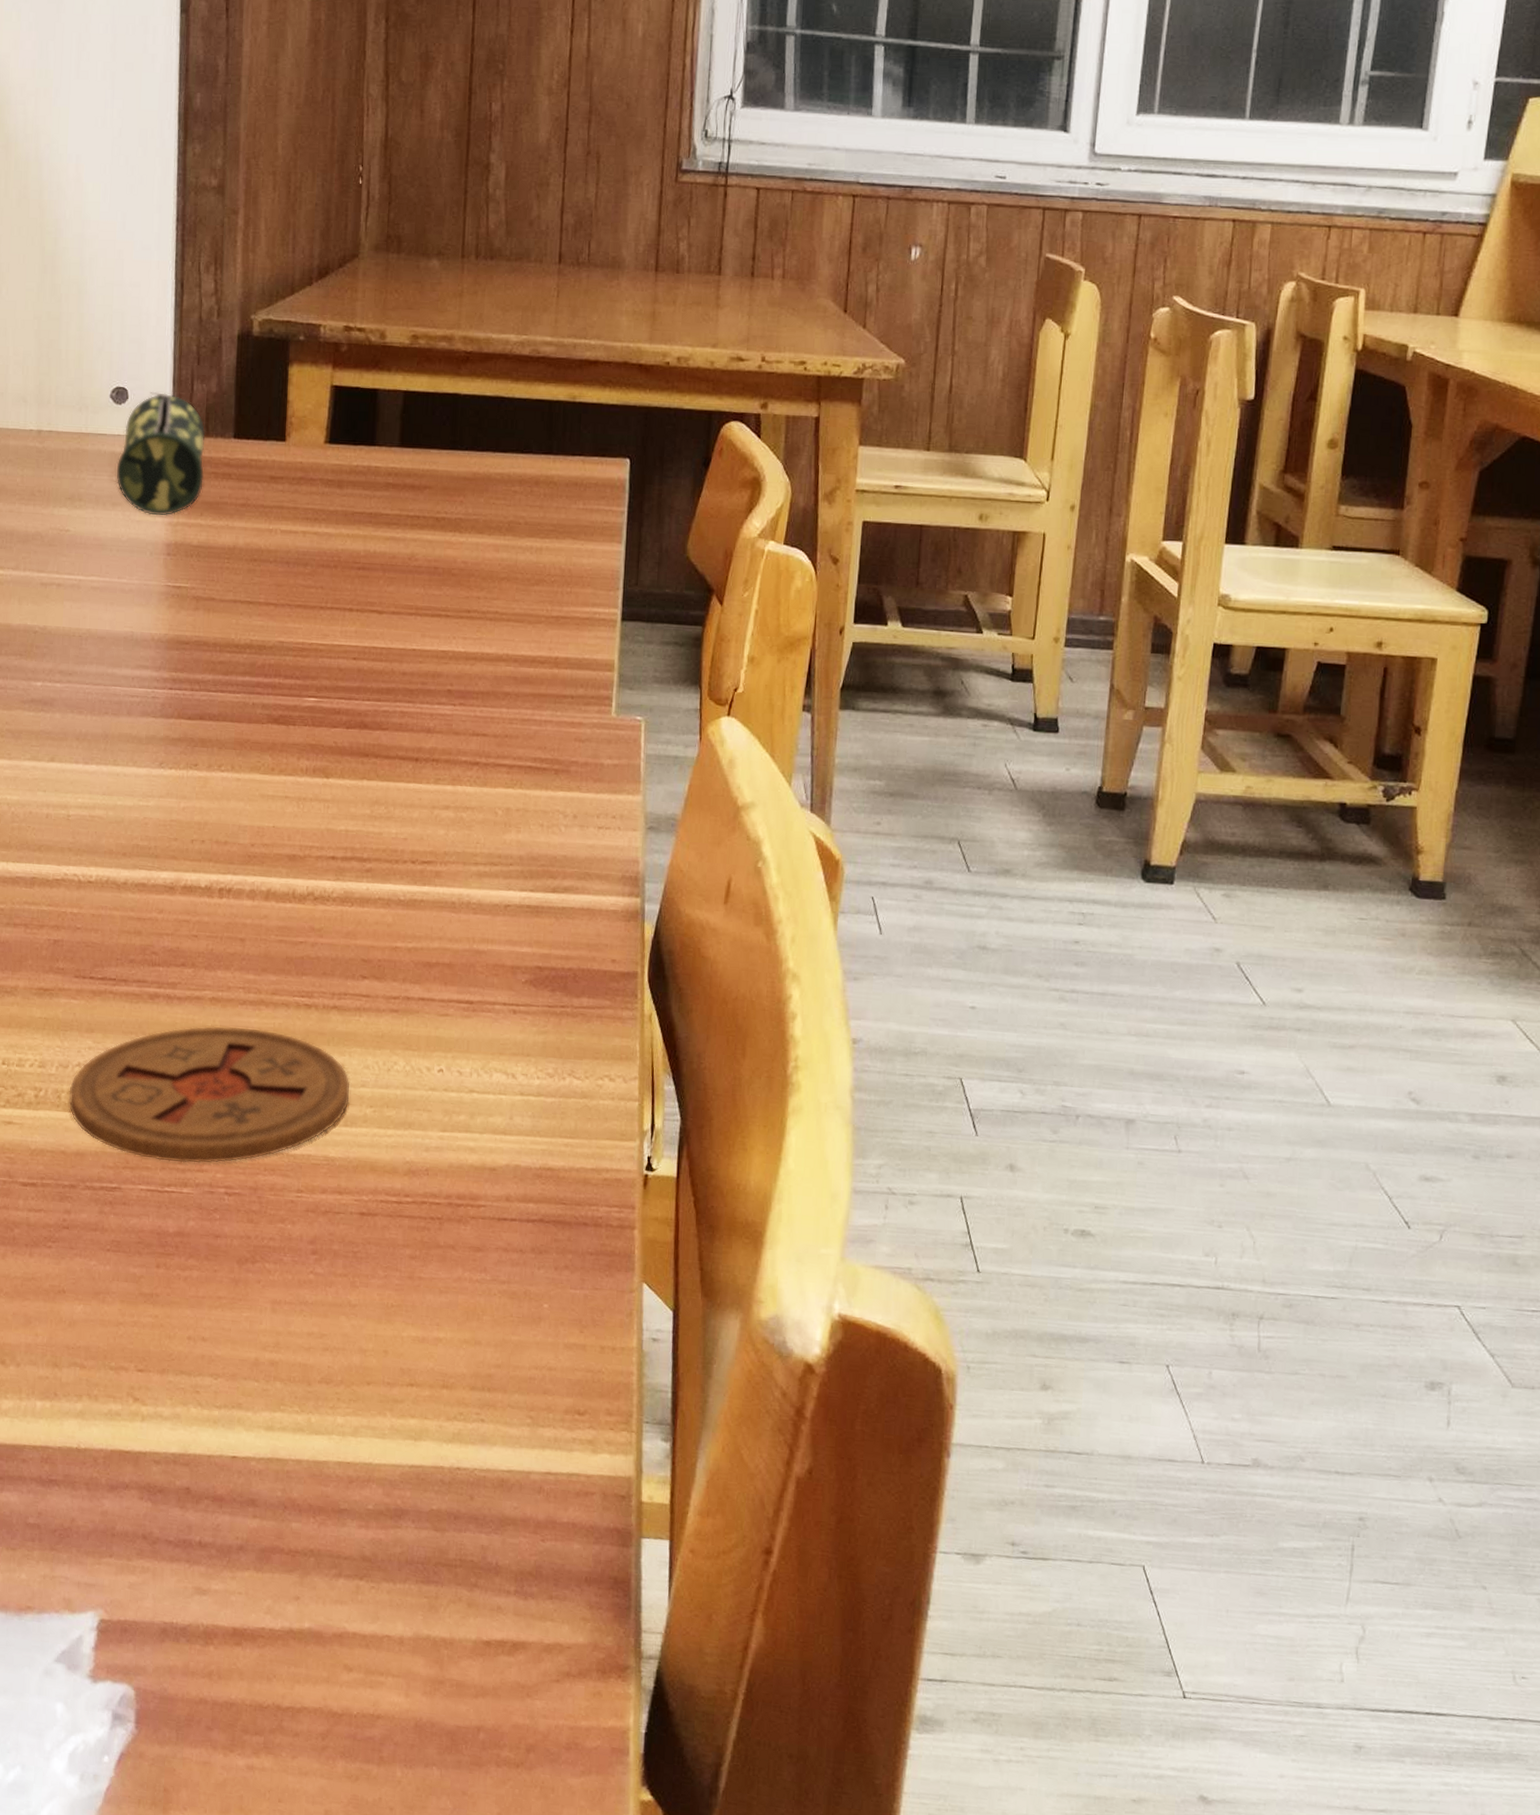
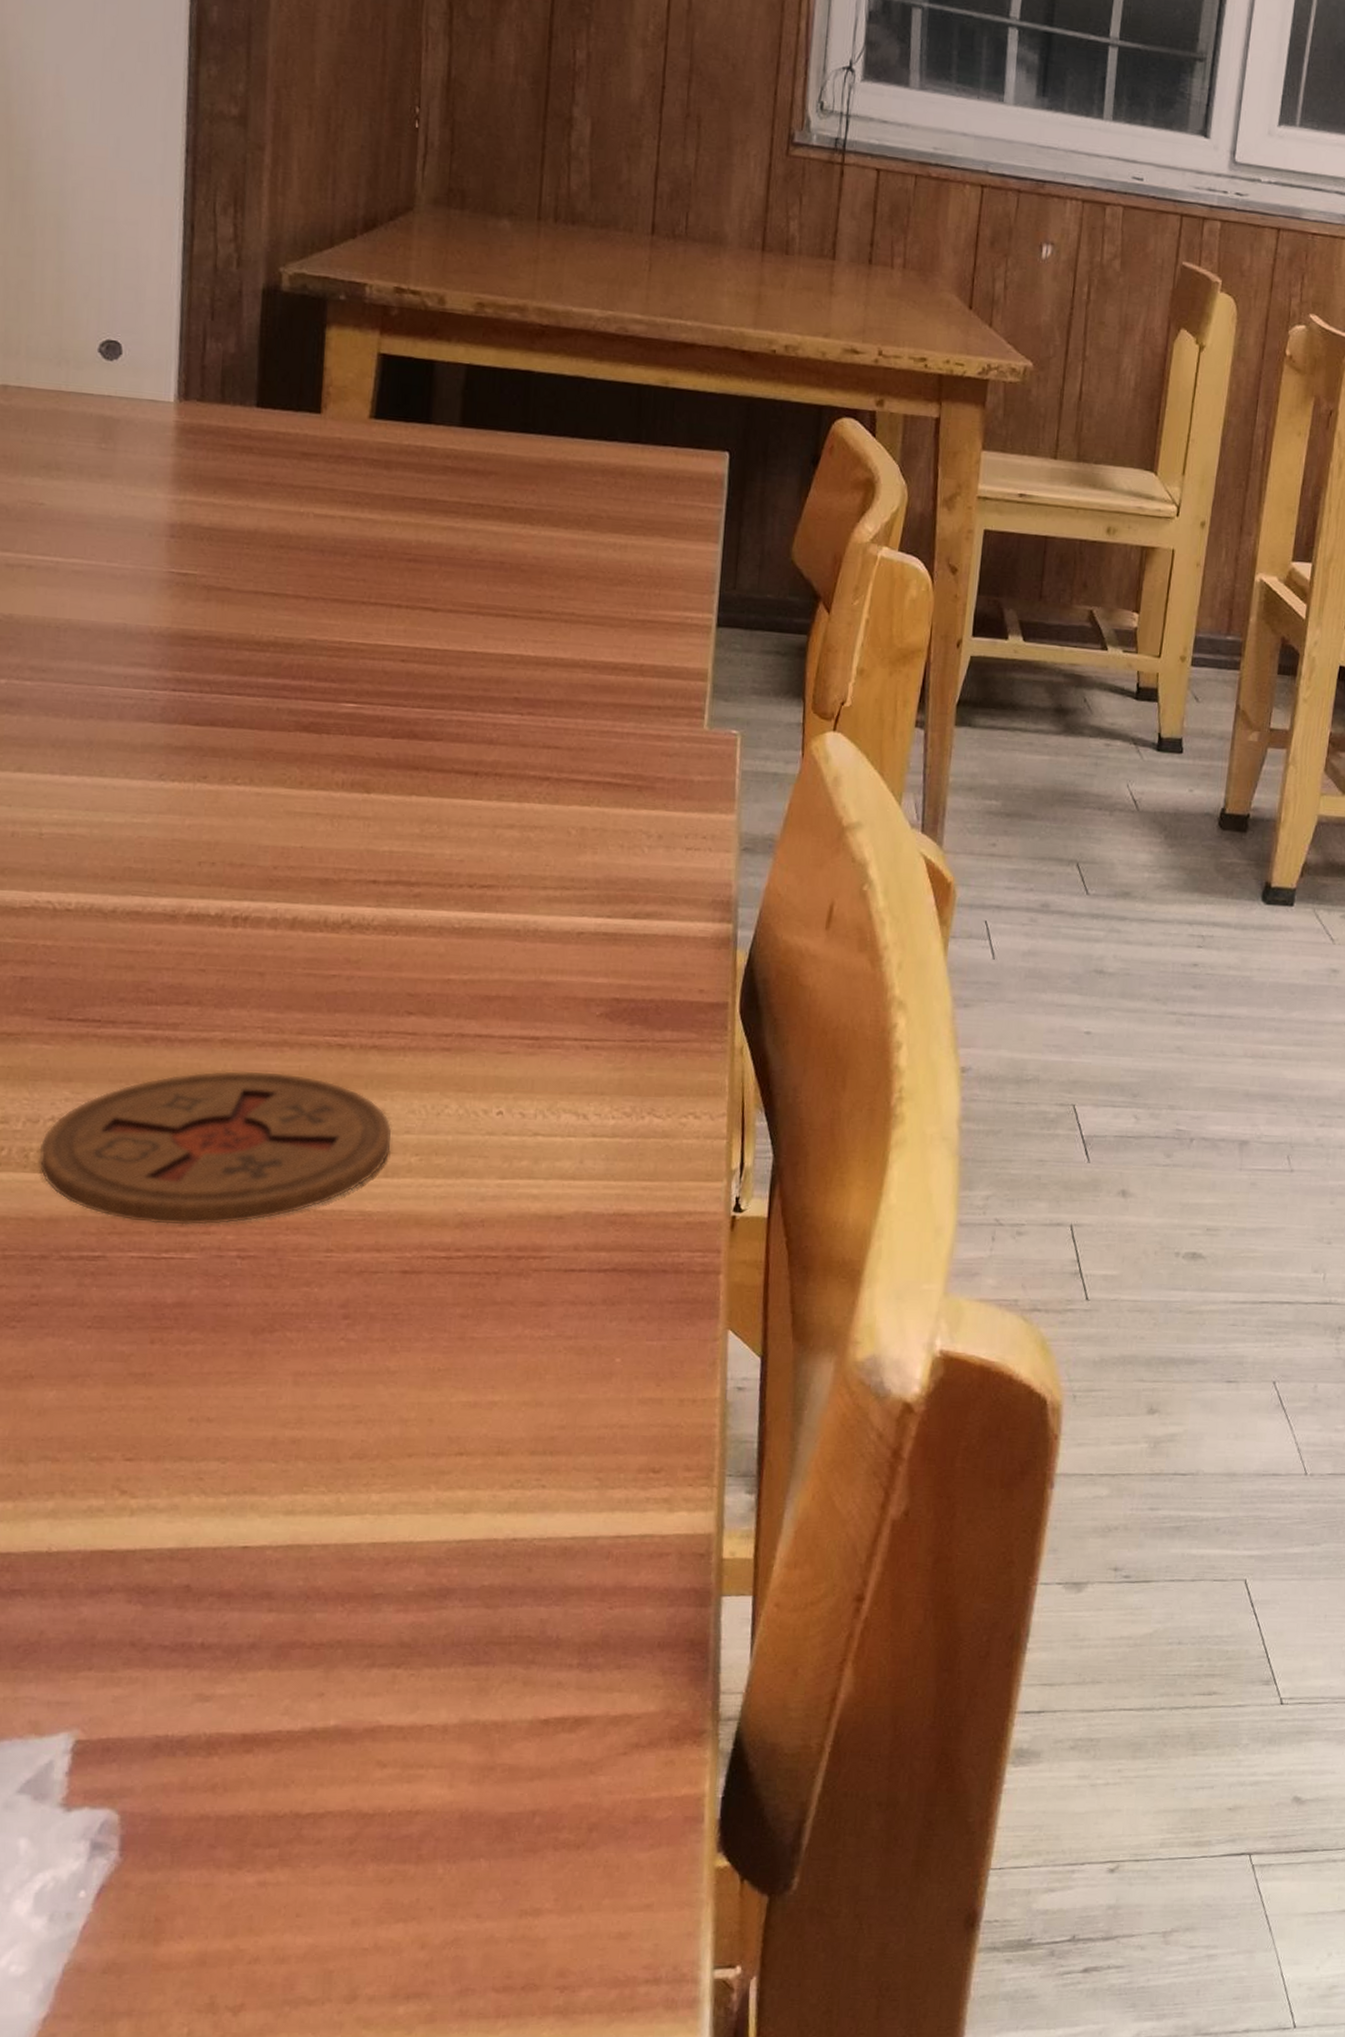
pencil case: present [116,392,206,516] -> none [105,348,221,493]

